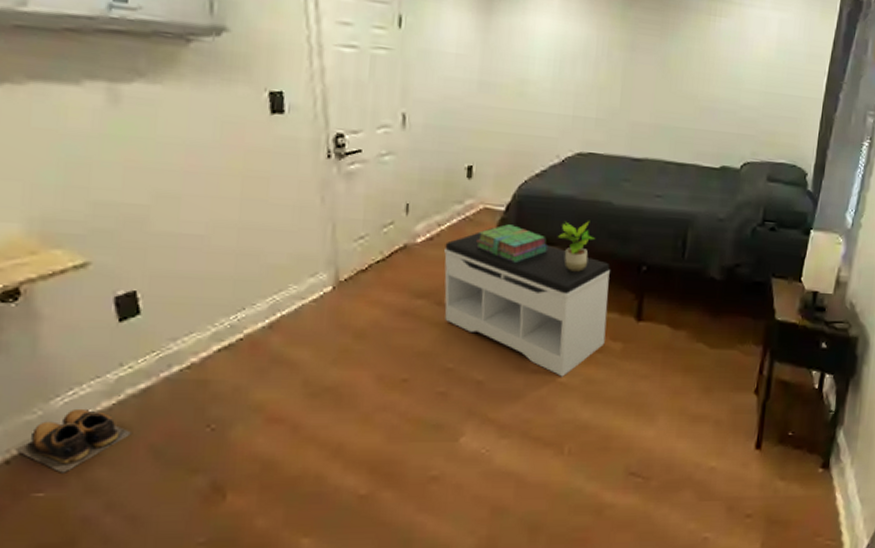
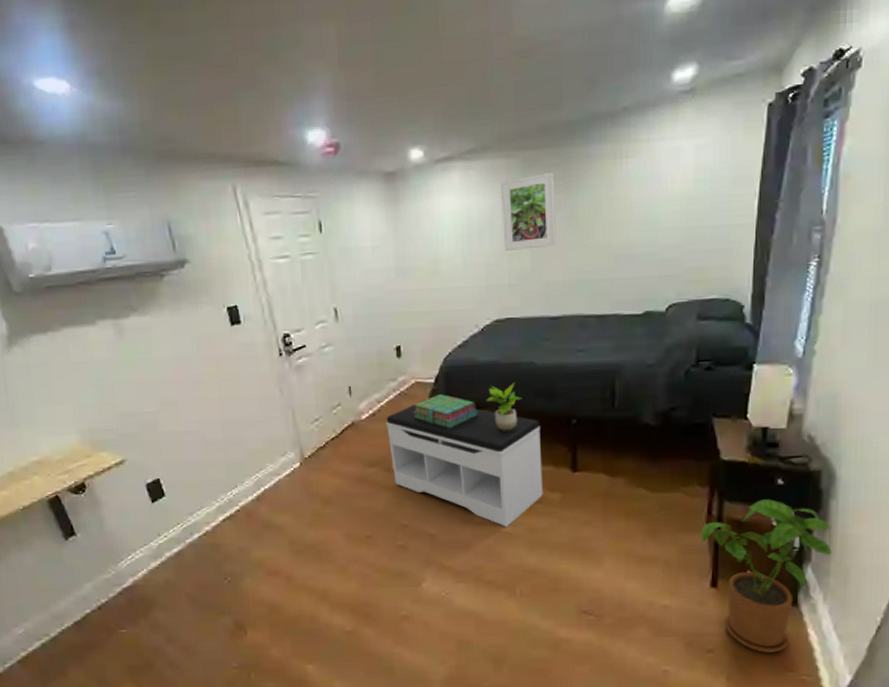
shoes: present [15,408,133,473] -> none [102,568,175,616]
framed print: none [596,13,653,88] -> present [501,171,556,251]
house plant: none [751,362,862,518] -> present [701,499,832,653]

